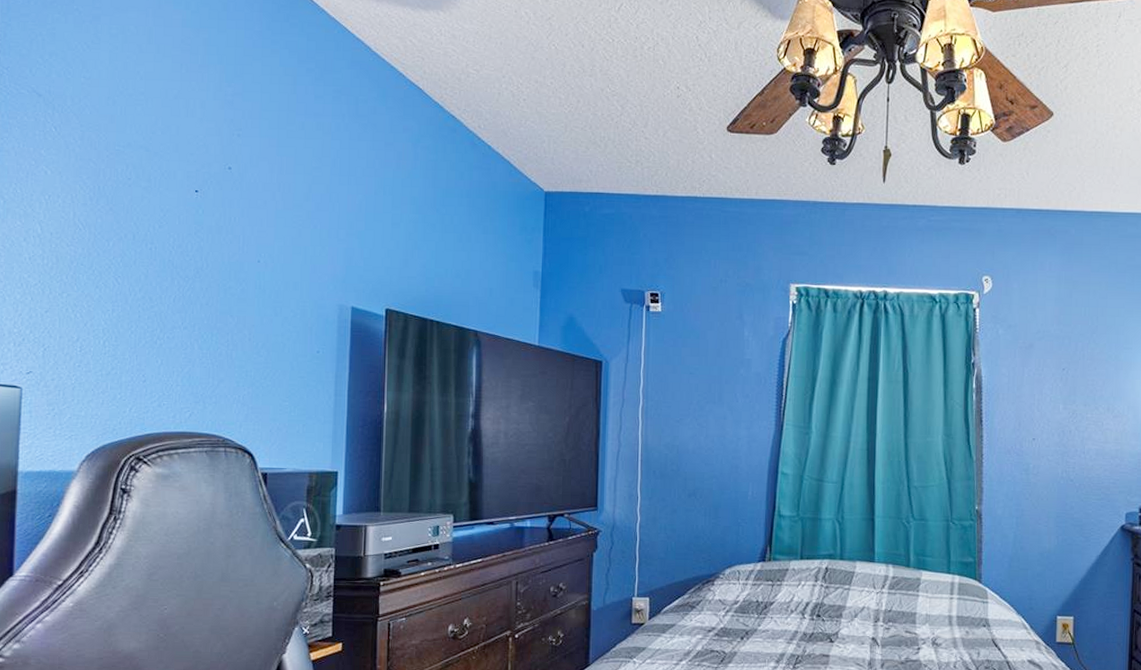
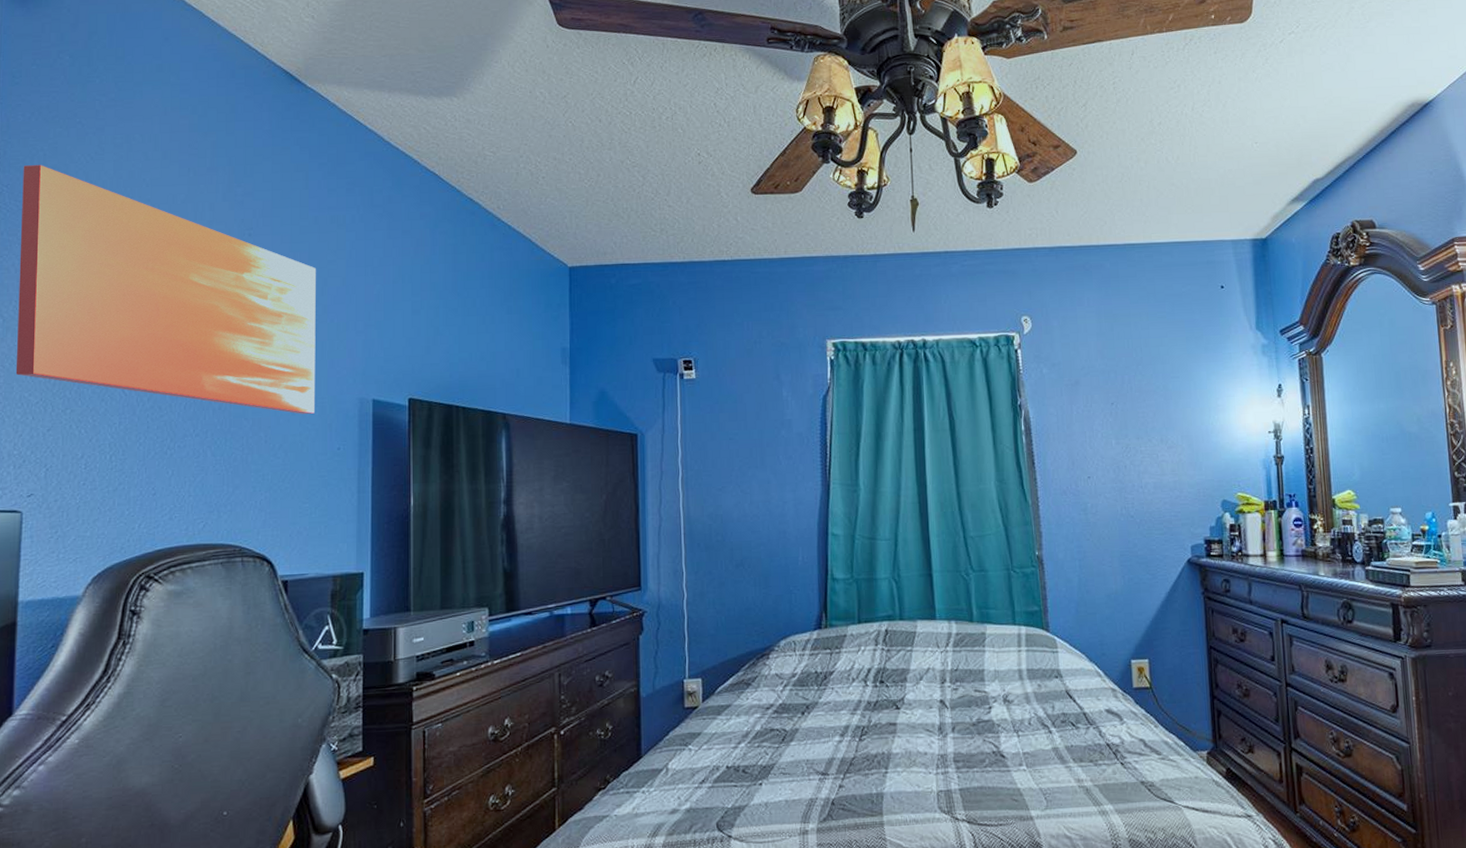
wall art: none [15,49,302,316] -> present [15,165,317,414]

